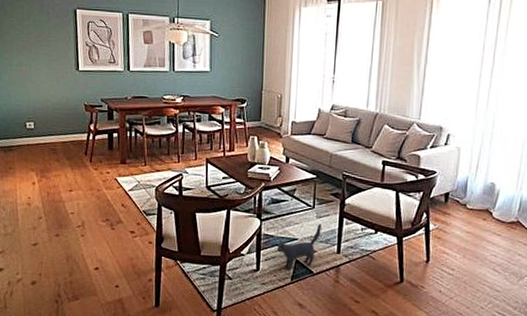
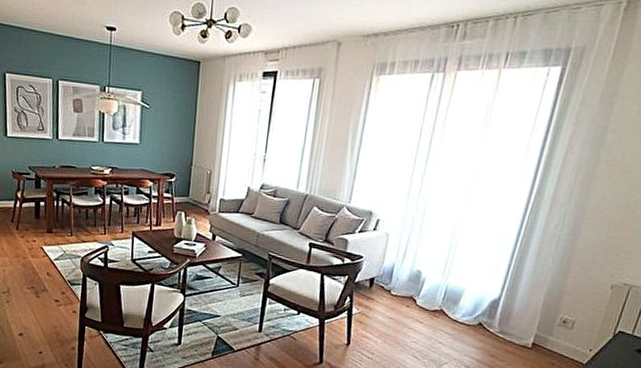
cat: present [276,223,322,270] -> none [198,301,245,346]

